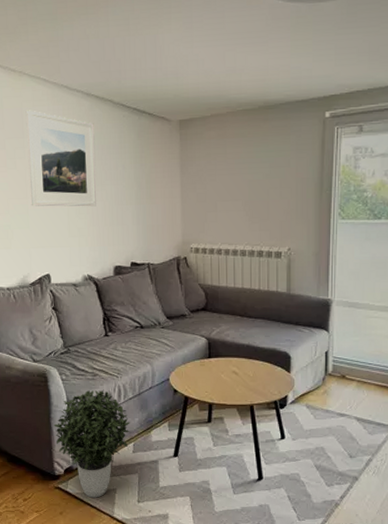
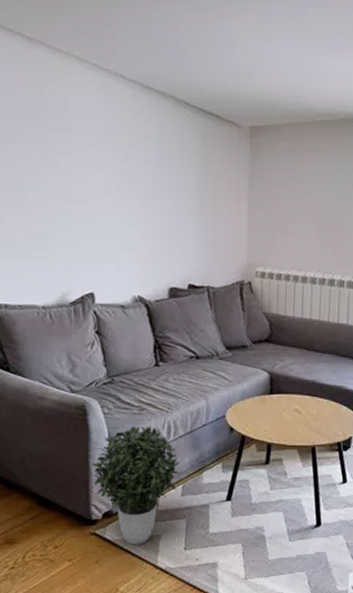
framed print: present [25,110,97,207] -> none [72,99,153,218]

